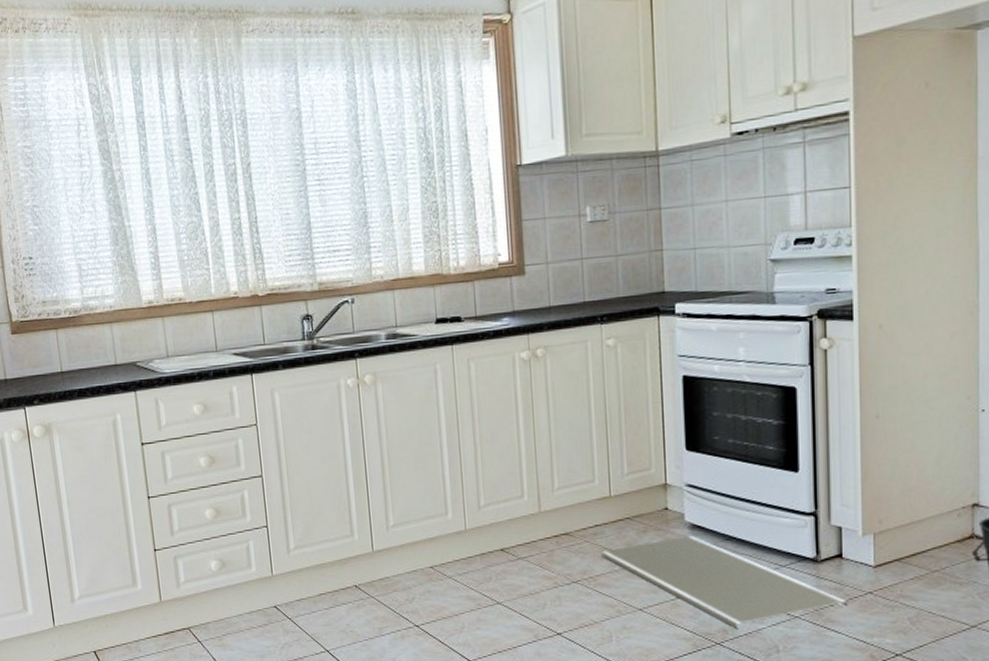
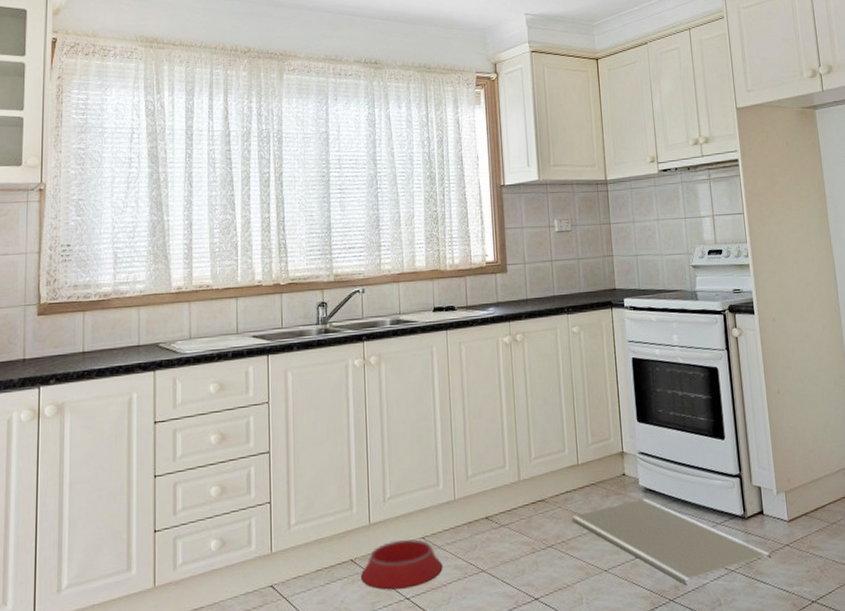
pet bowl: none [366,568,454,617] -> present [361,539,443,590]

